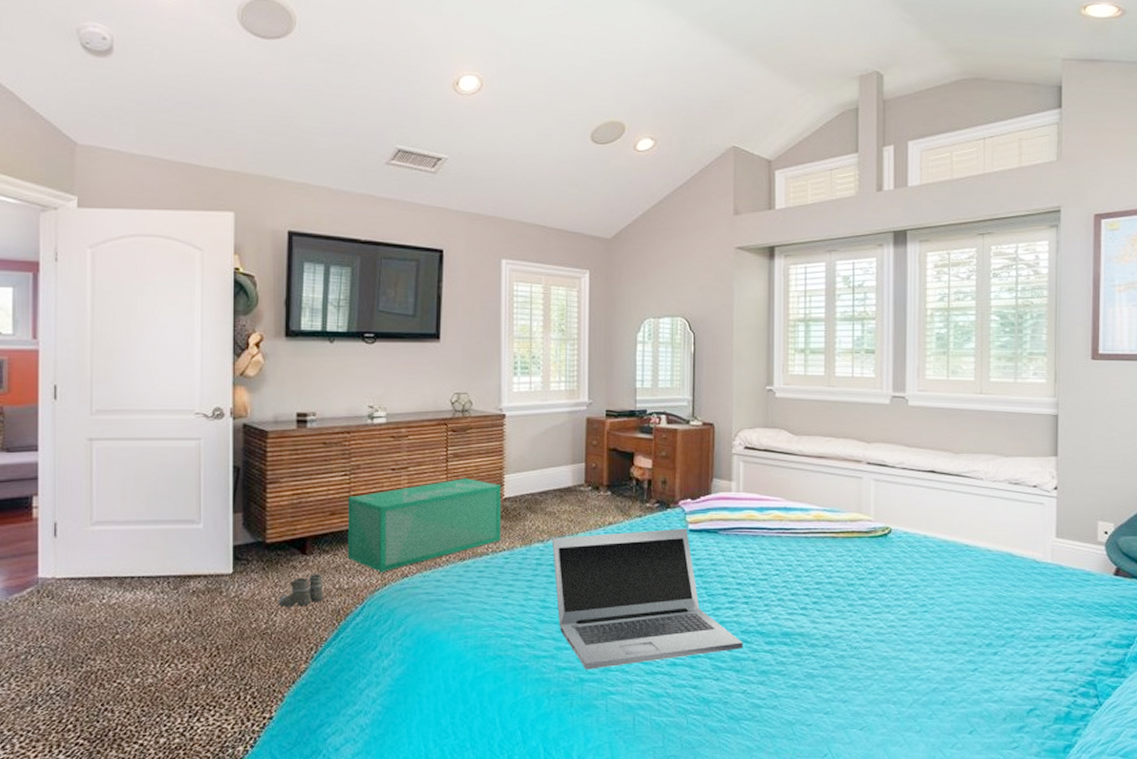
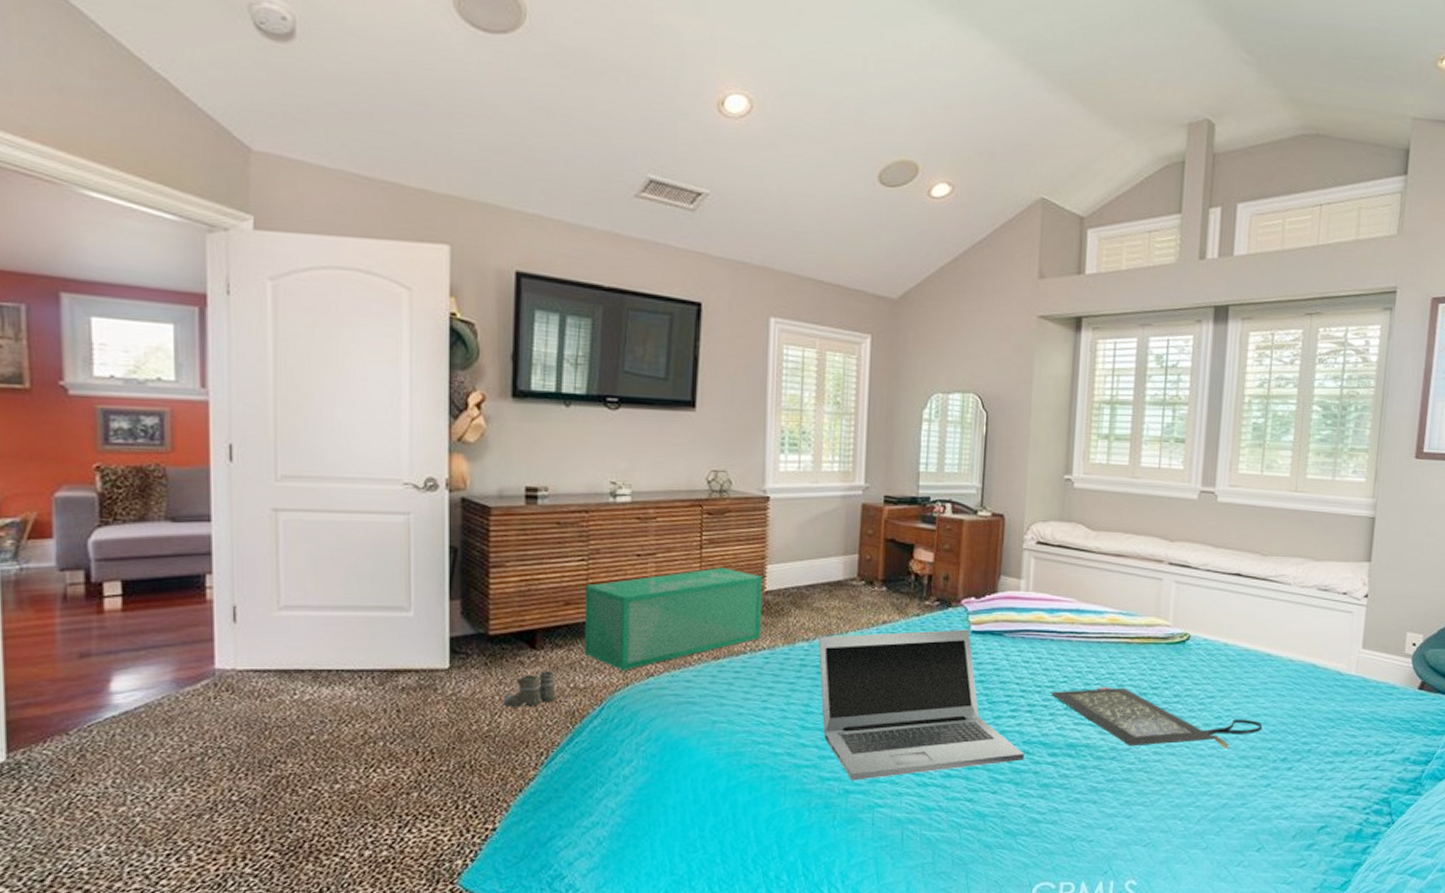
clutch bag: none [764,579,966,635] -> present [1050,687,1263,749]

